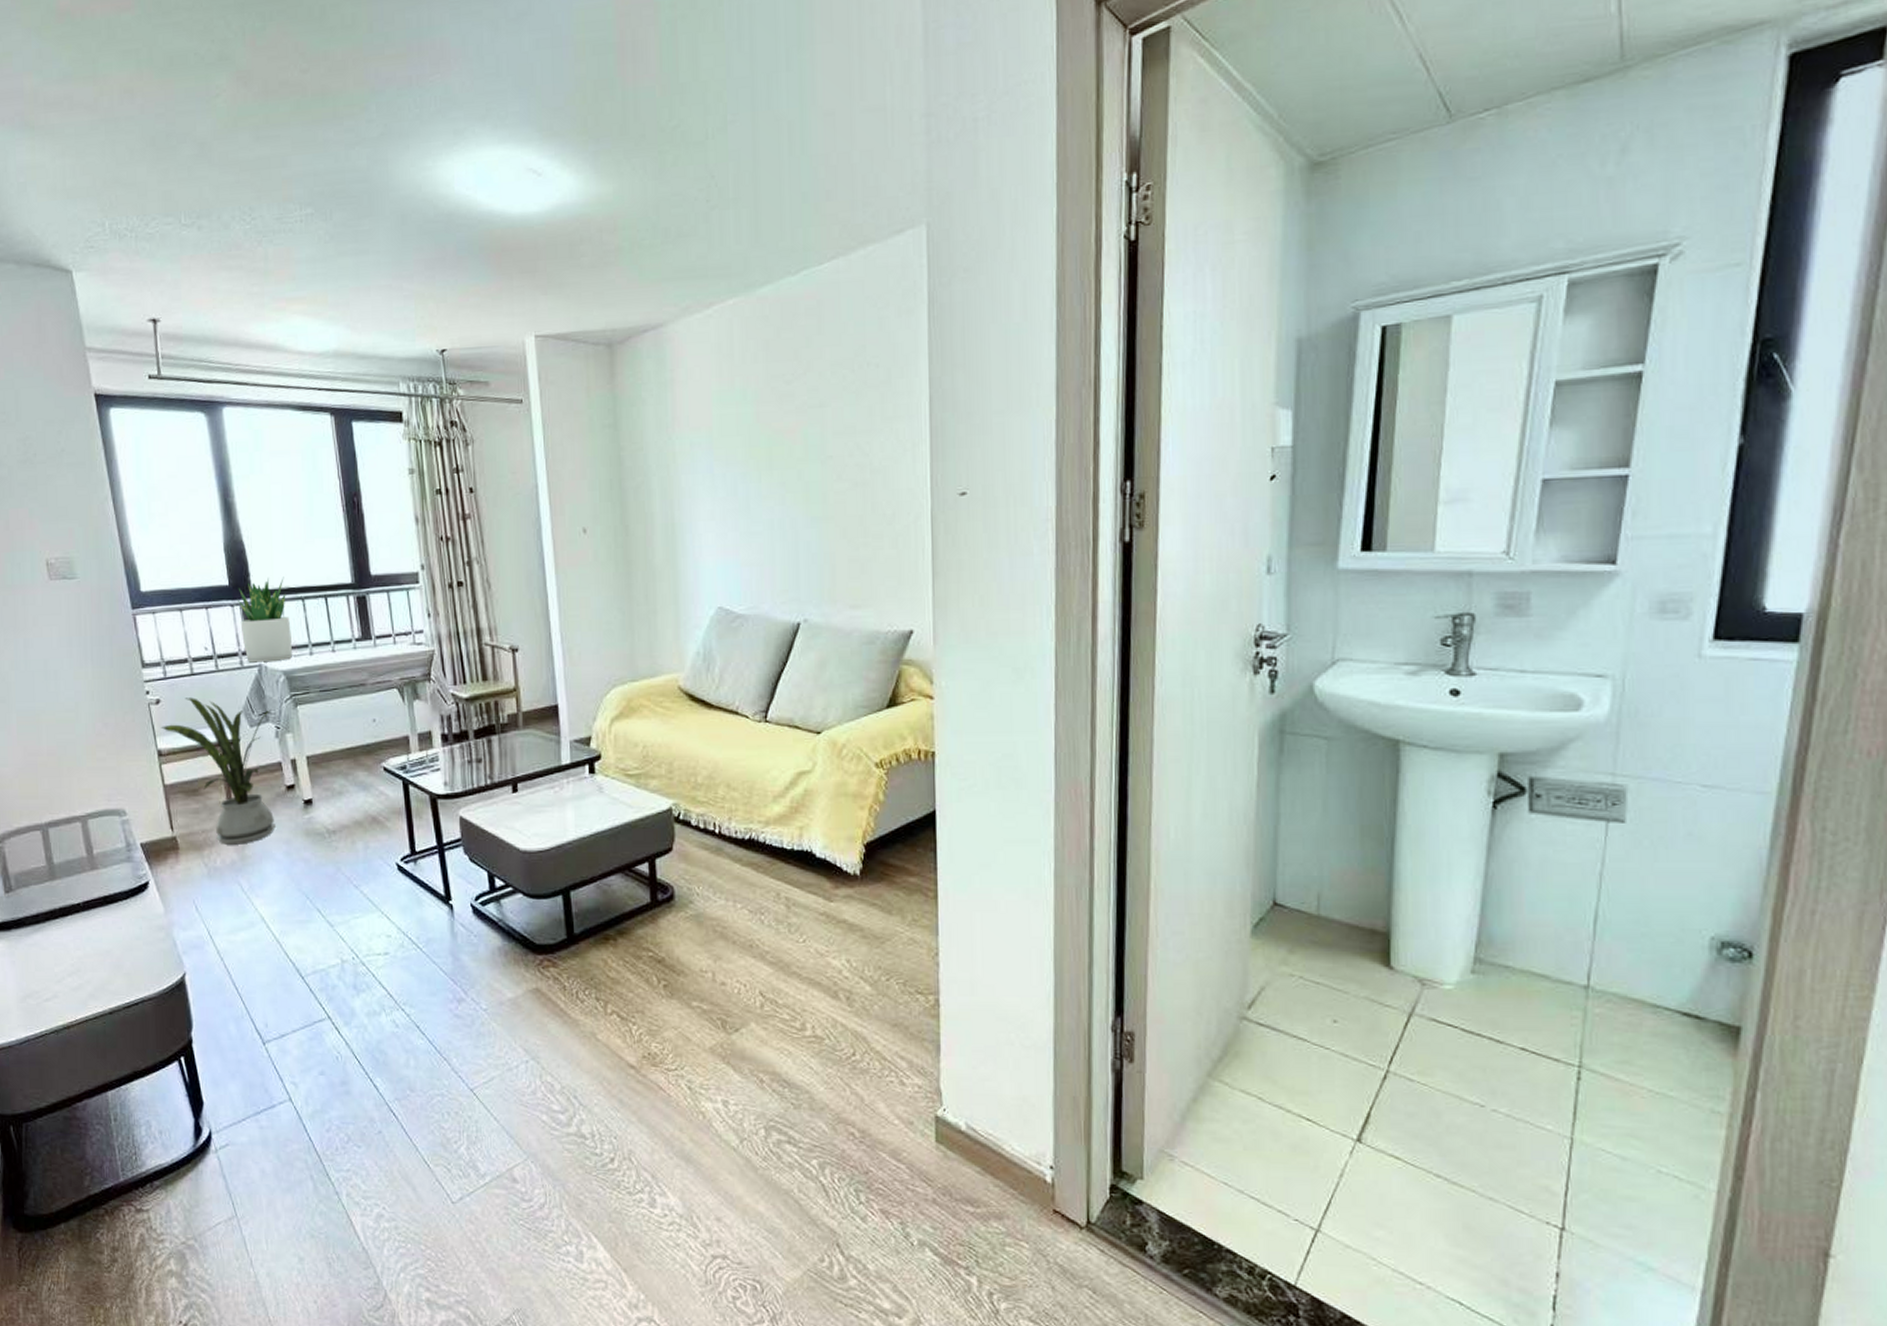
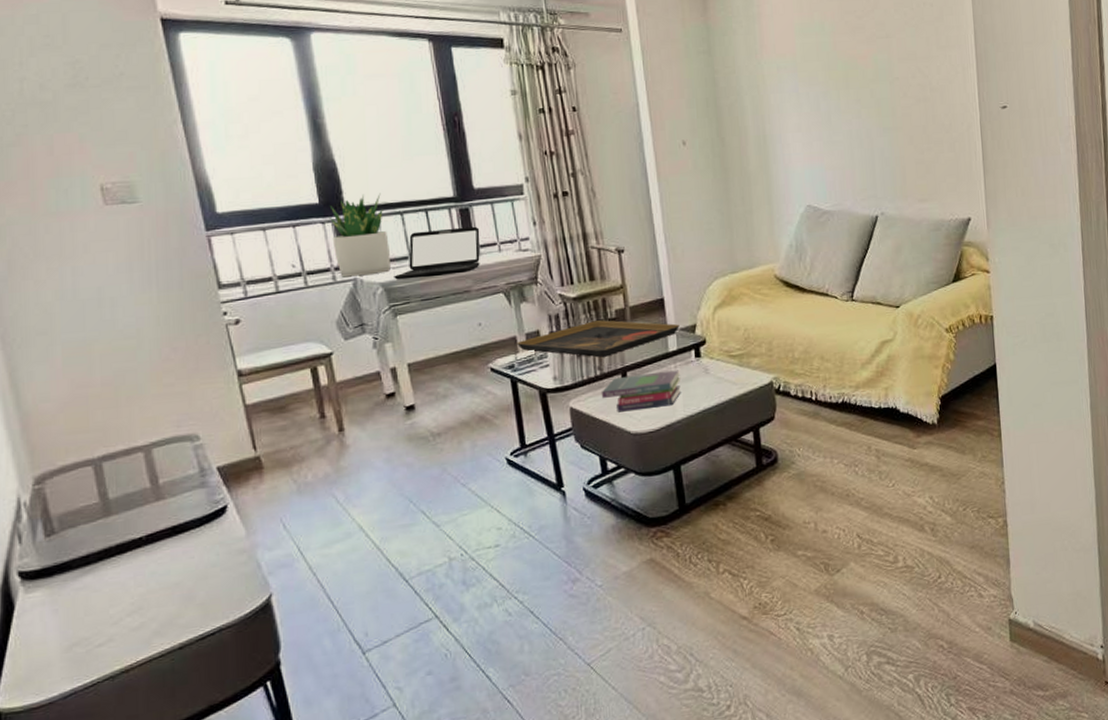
house plant: present [160,697,276,845] -> none [241,315,374,459]
laptop: none [295,616,376,668] -> present [394,226,480,280]
decorative tray: none [408,725,574,765] -> present [516,320,680,357]
books: none [491,786,573,826] -> present [601,370,681,412]

